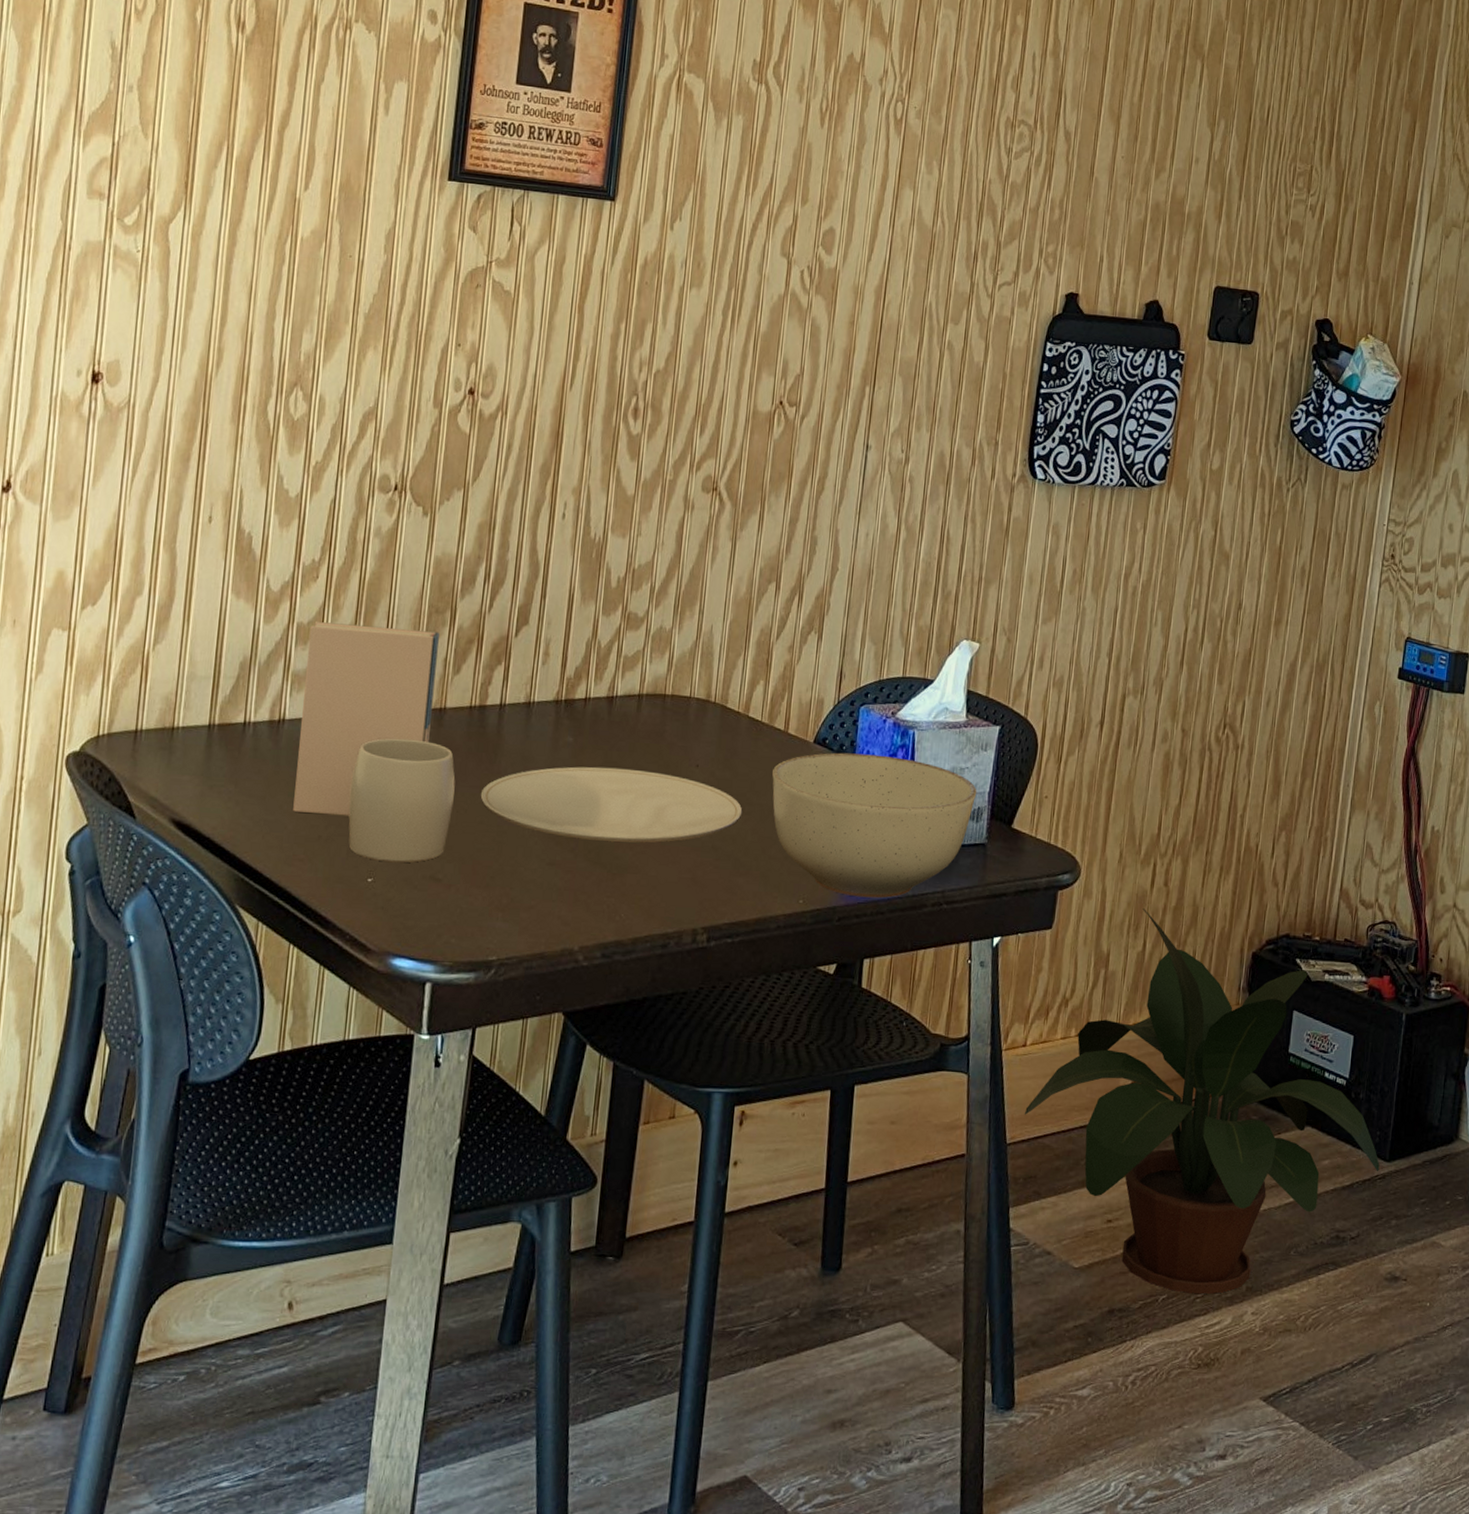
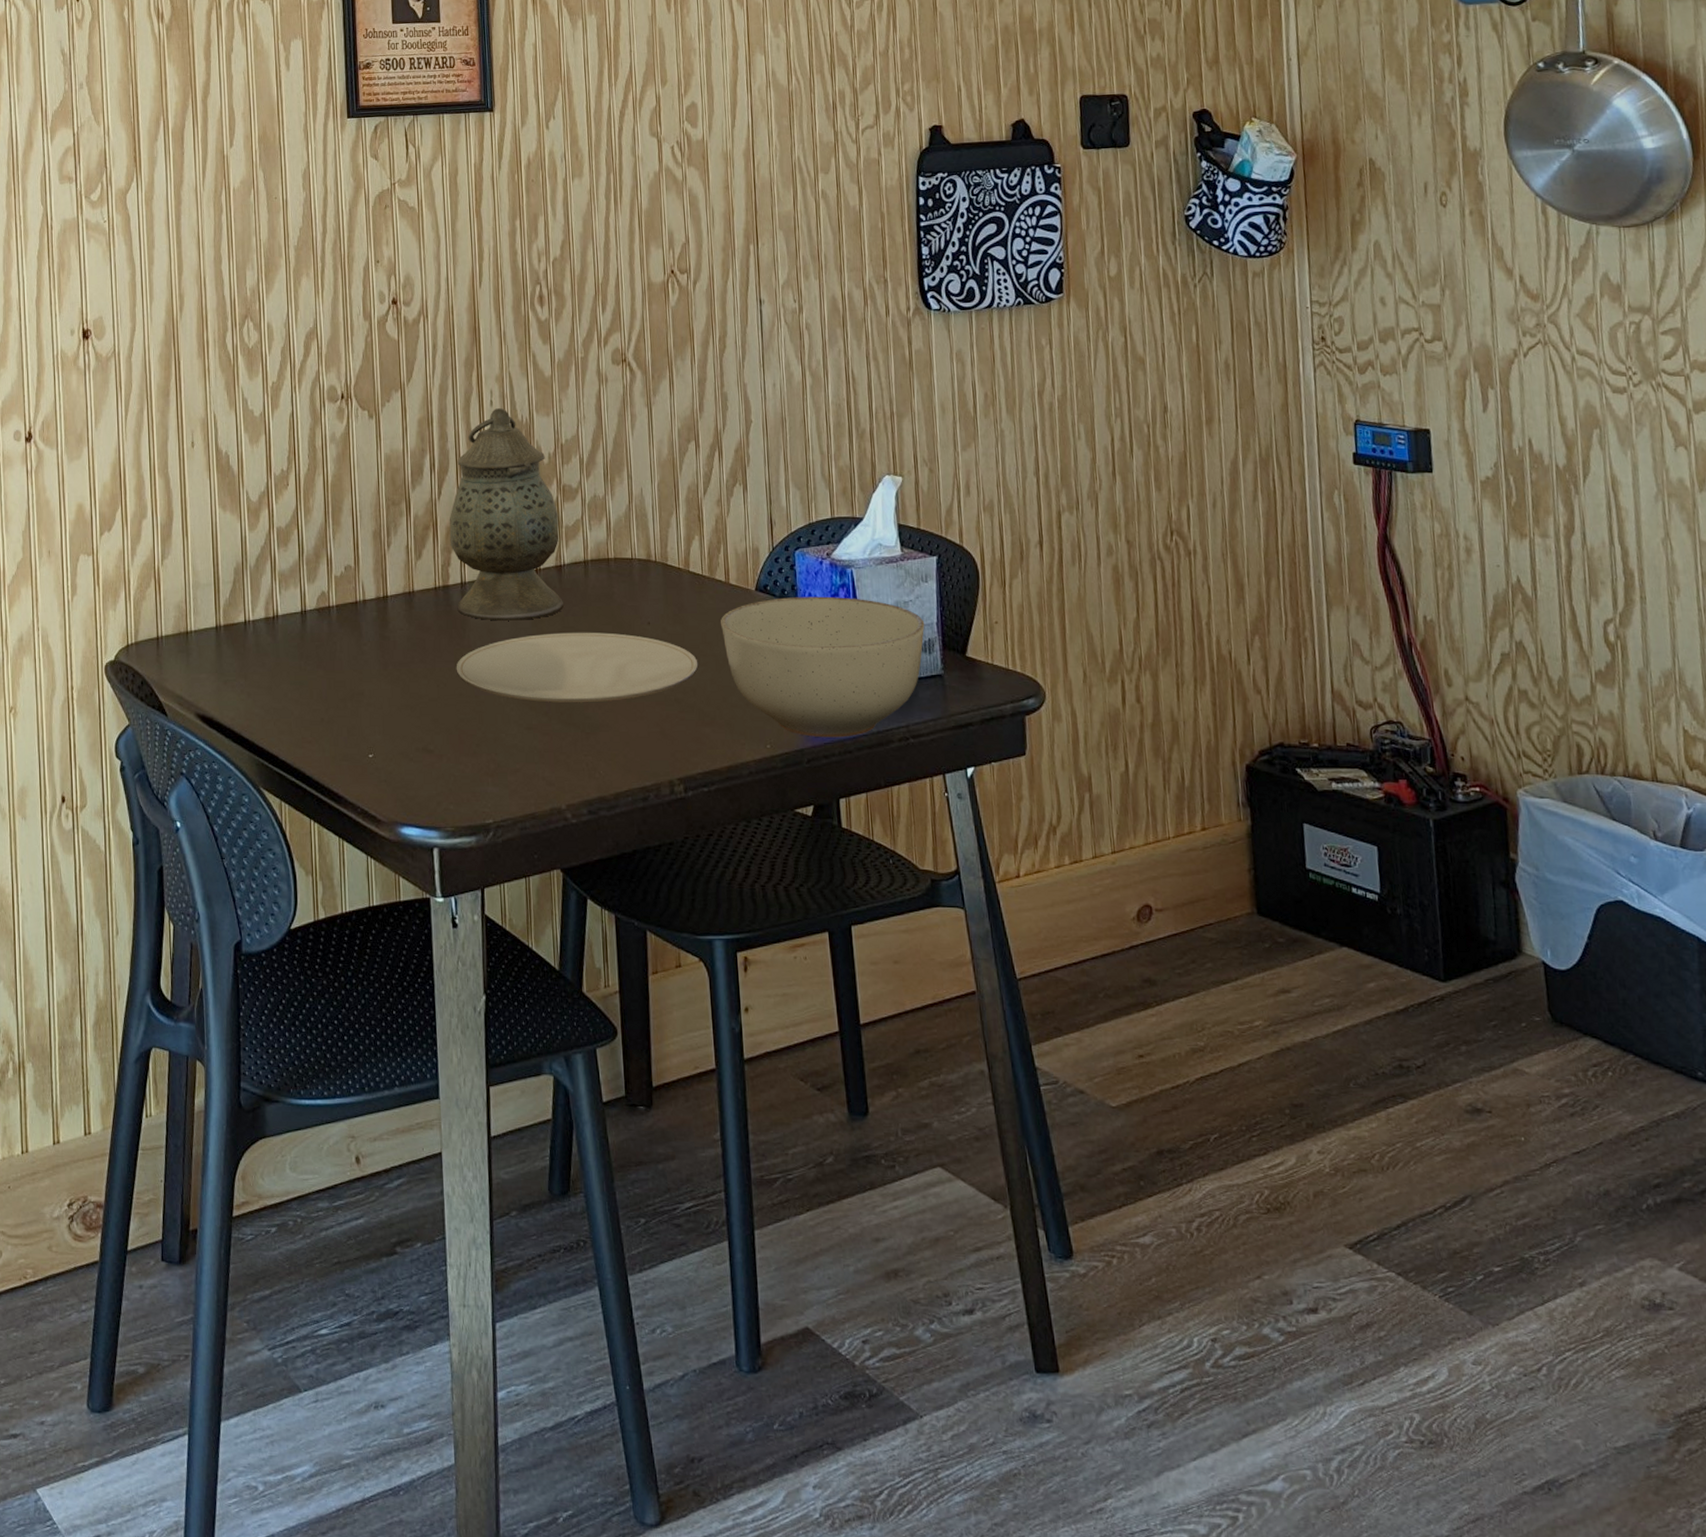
book: present [293,622,439,816] -> none [288,522,404,699]
mug: present [348,738,456,863] -> none [341,622,434,738]
lantern: none [492,521,619,751] -> present [449,407,564,621]
potted plant: present [1024,909,1380,1295] -> none [1029,728,1435,1133]

